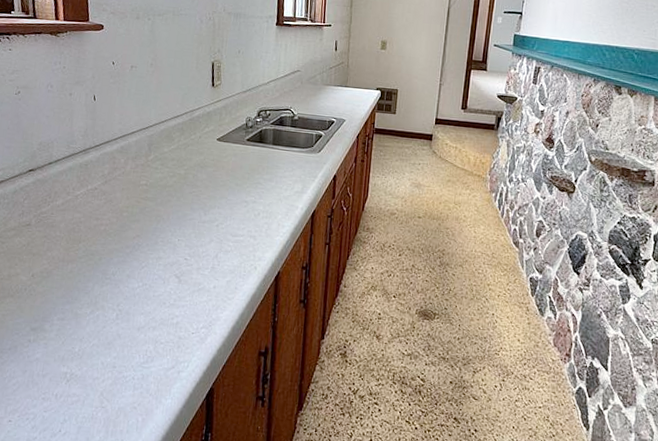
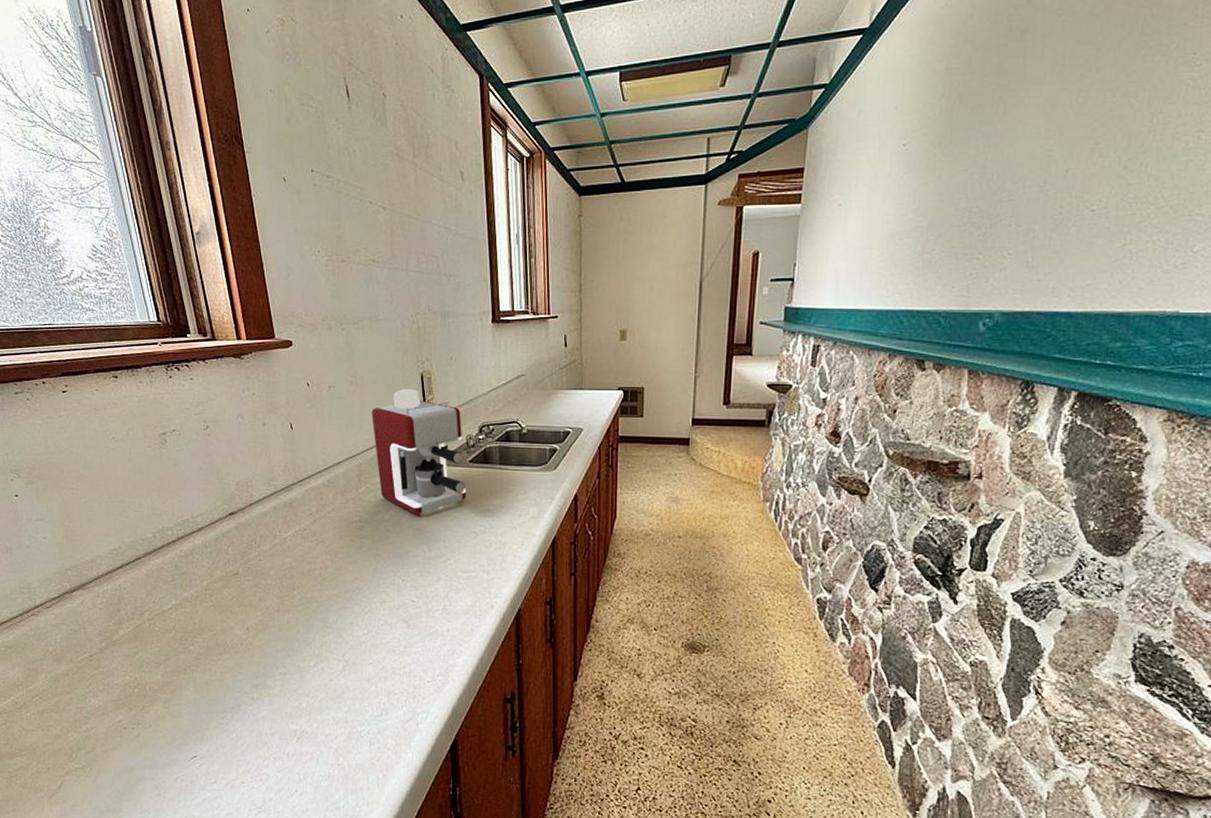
coffee maker: none [166,73,244,183] -> present [372,388,467,515]

